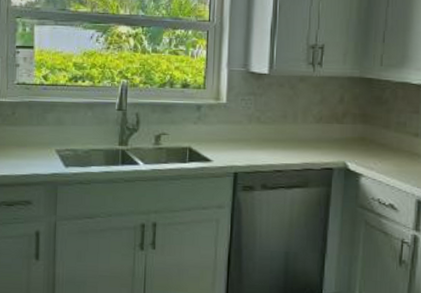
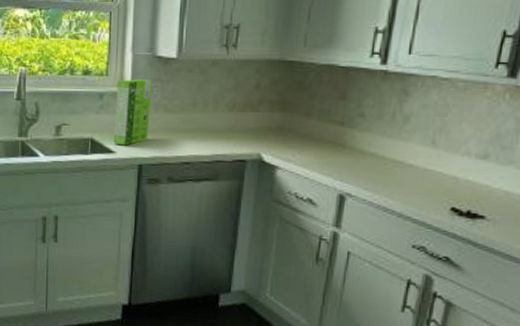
cake mix box: none [210,92,247,155] -> present [113,79,153,146]

